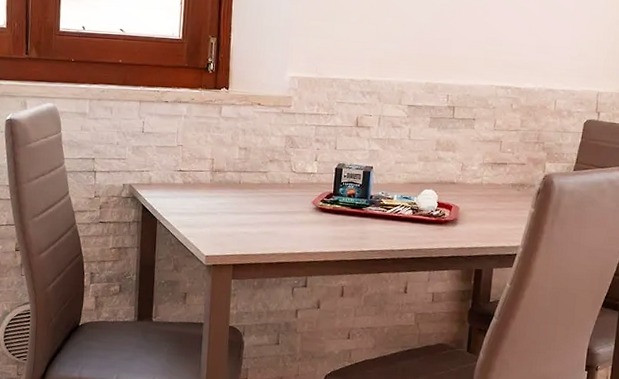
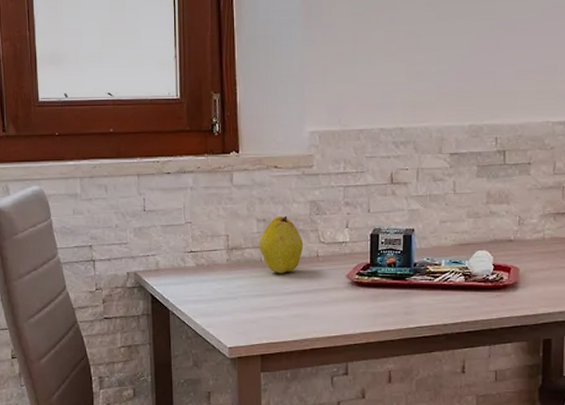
fruit: none [239,146,278,196] -> present [259,215,304,274]

